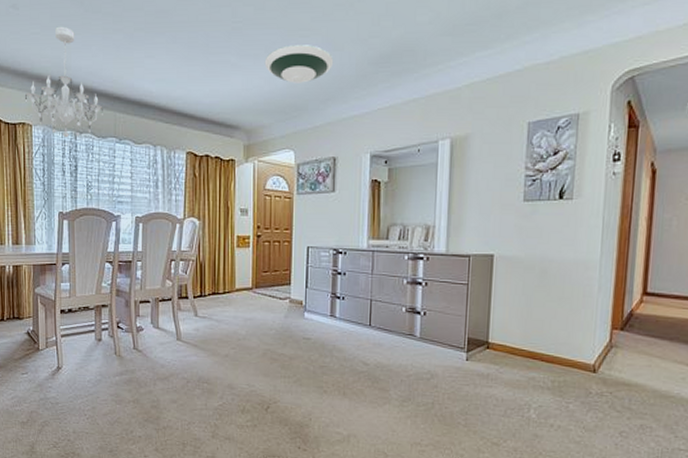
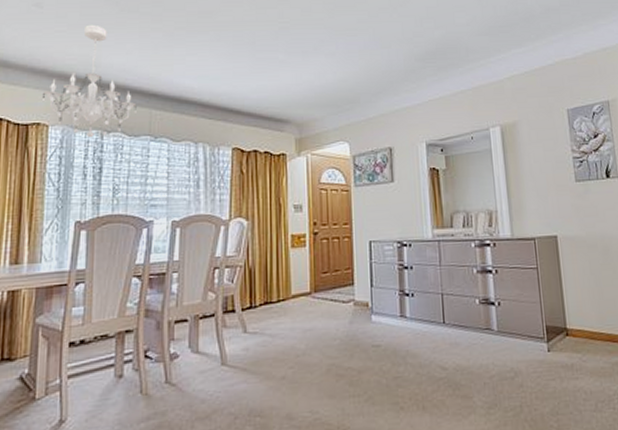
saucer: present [264,45,334,83] -> none [313,43,382,78]

